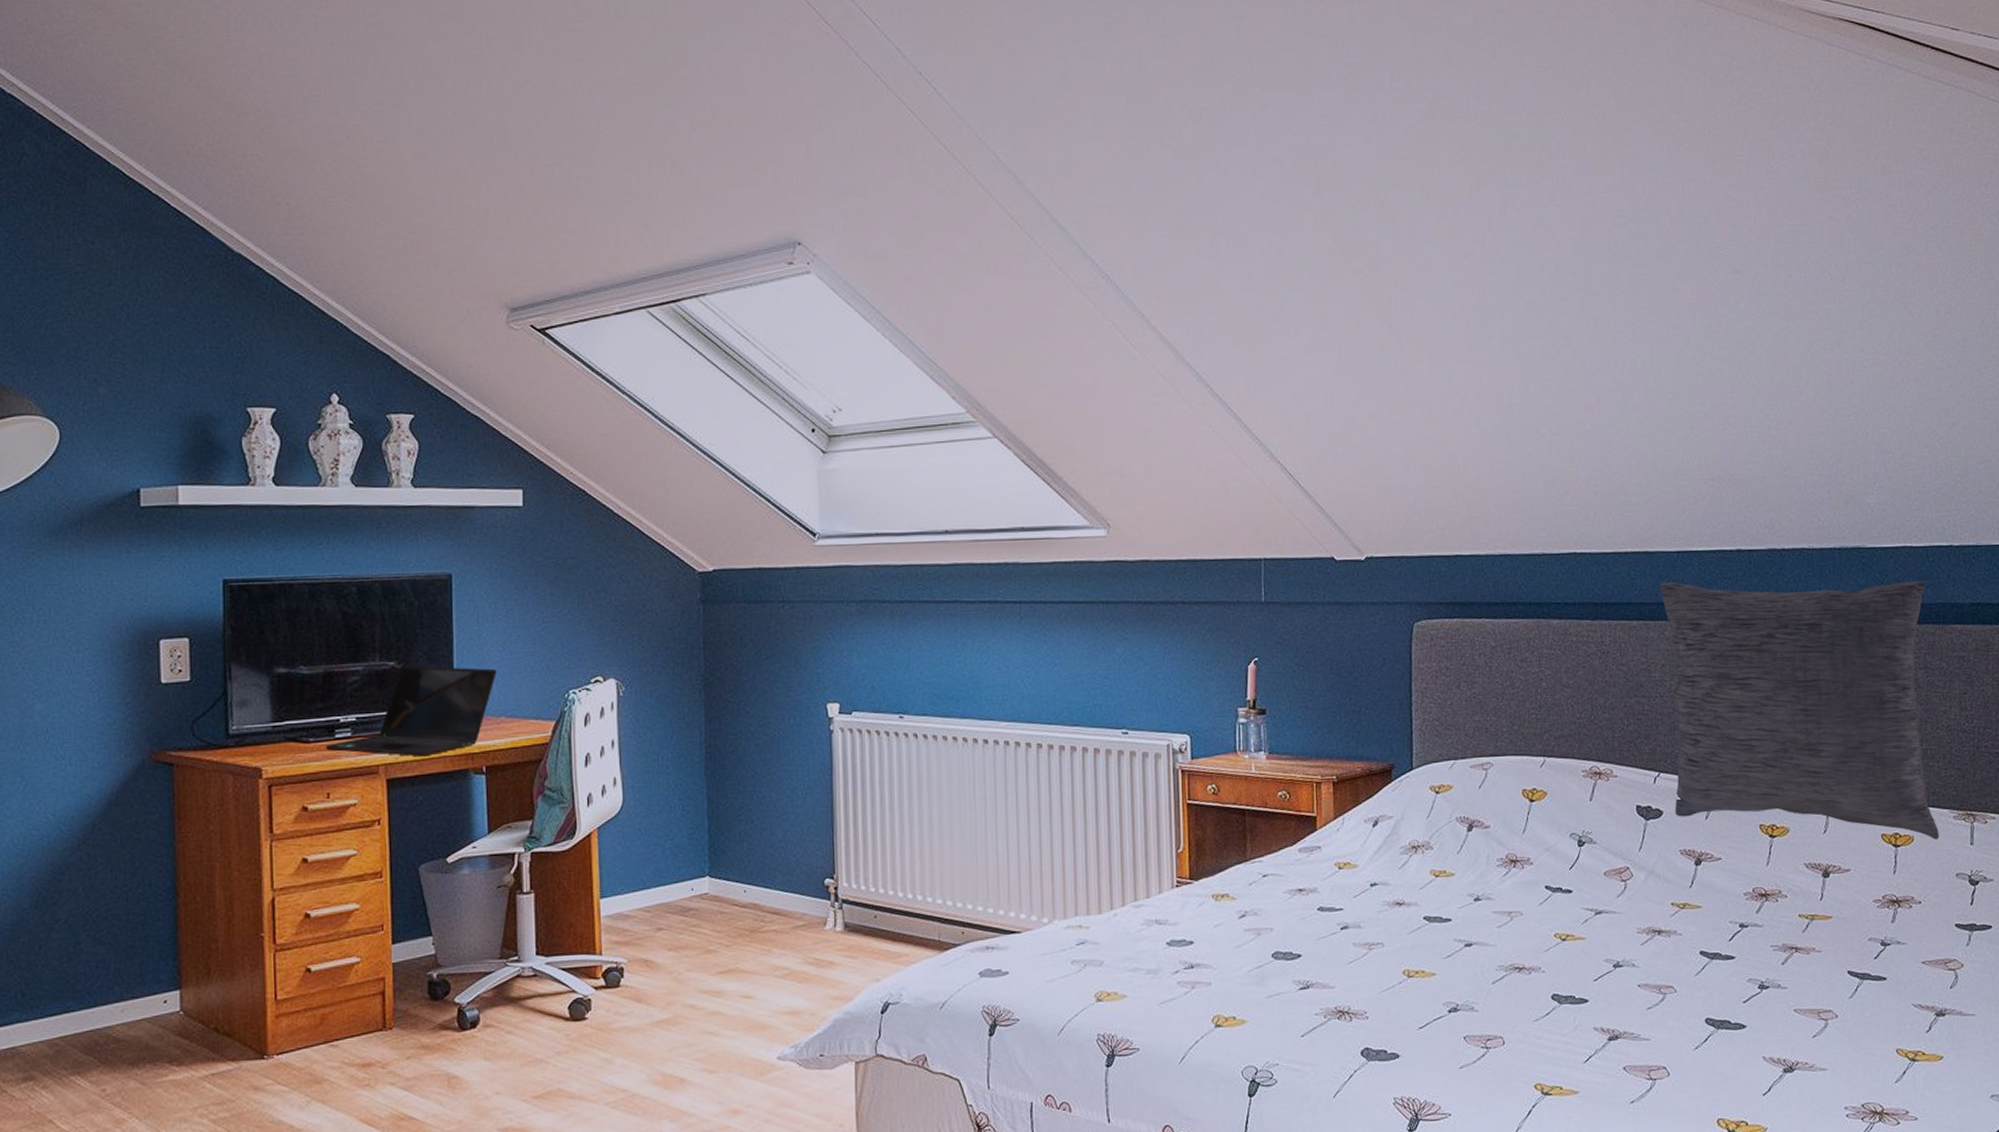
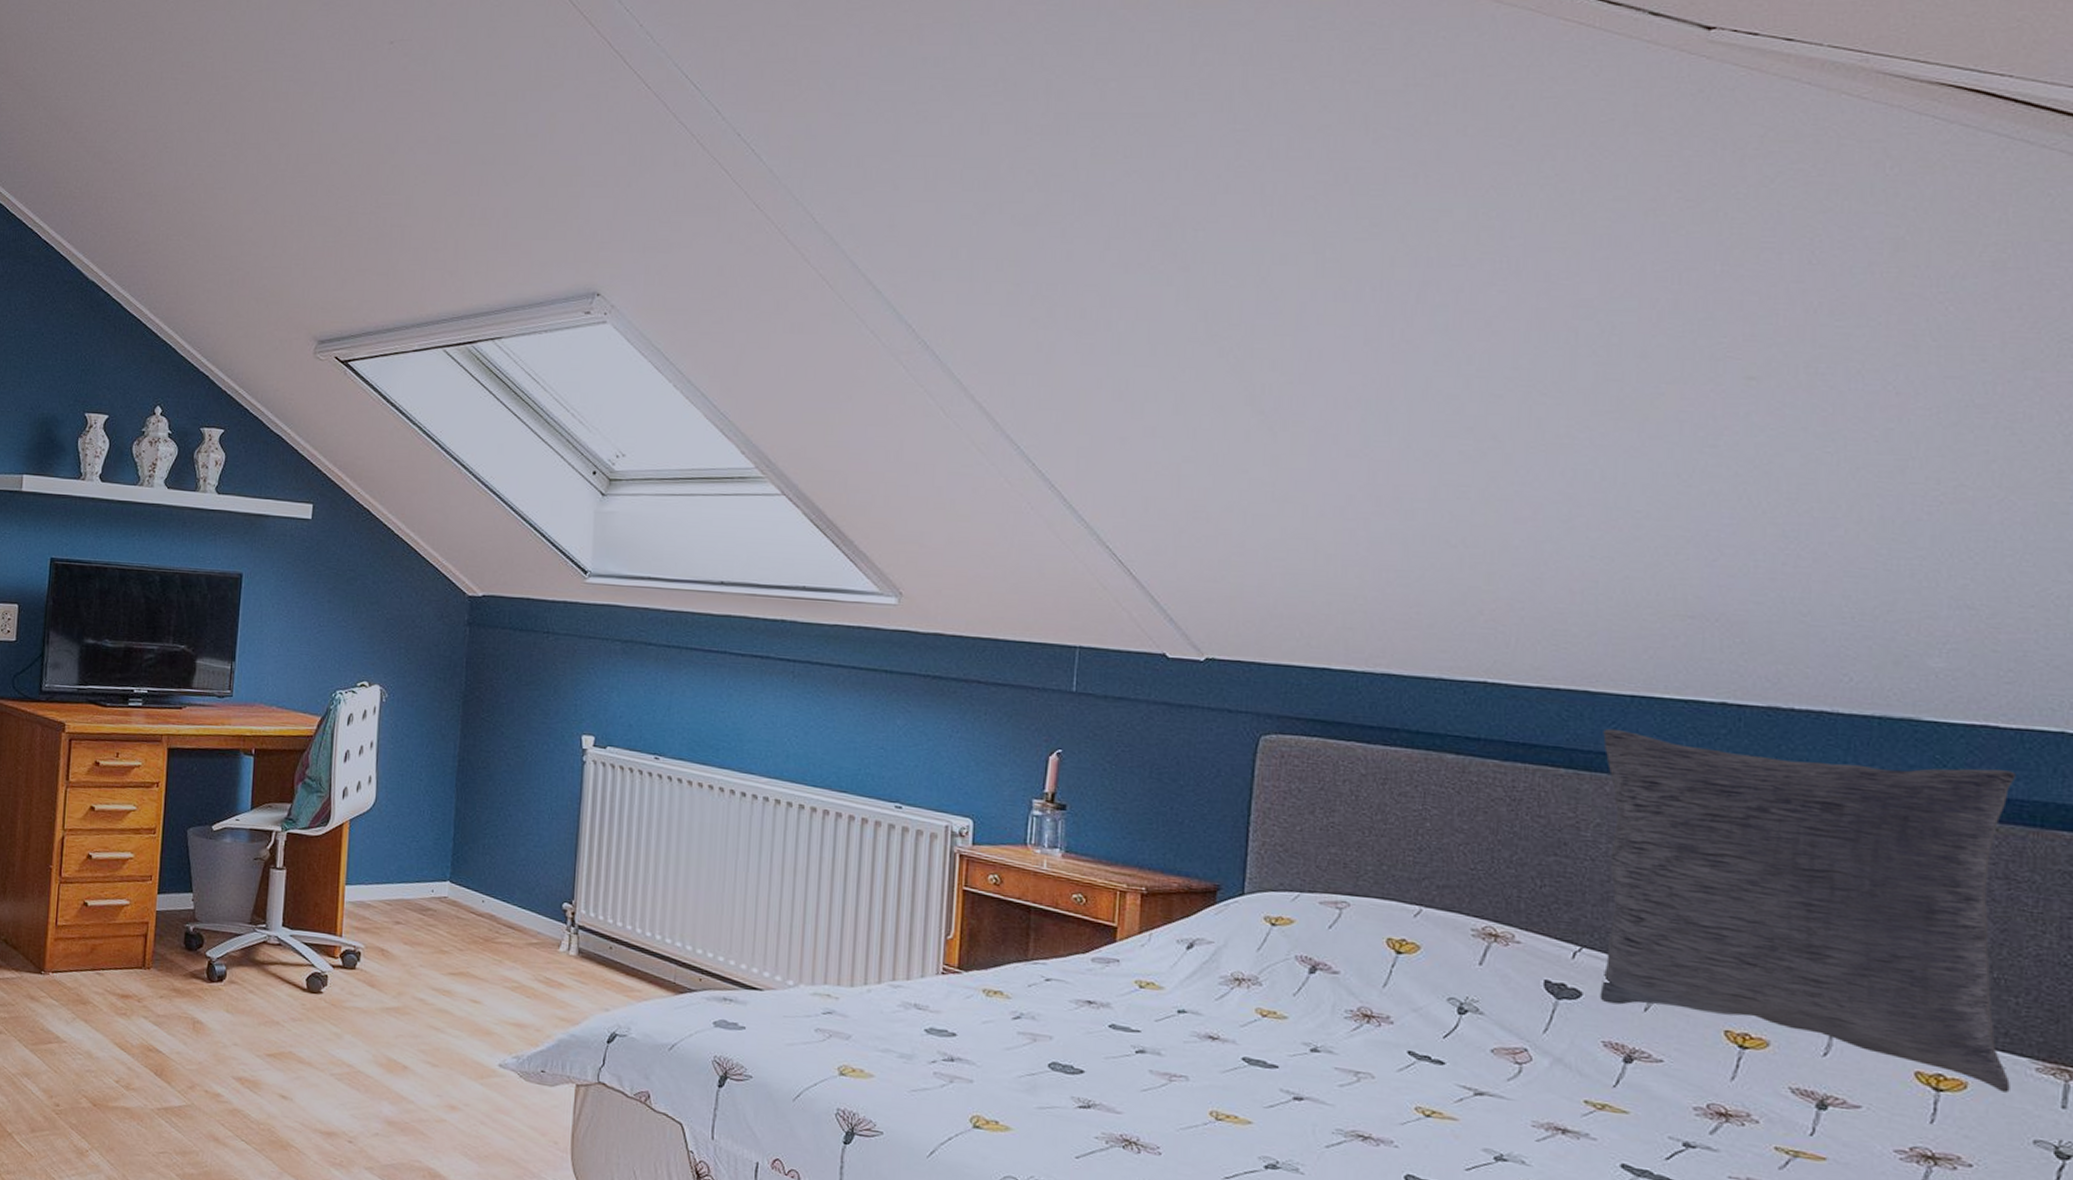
laptop: present [325,666,497,757] -> none [119,650,273,733]

